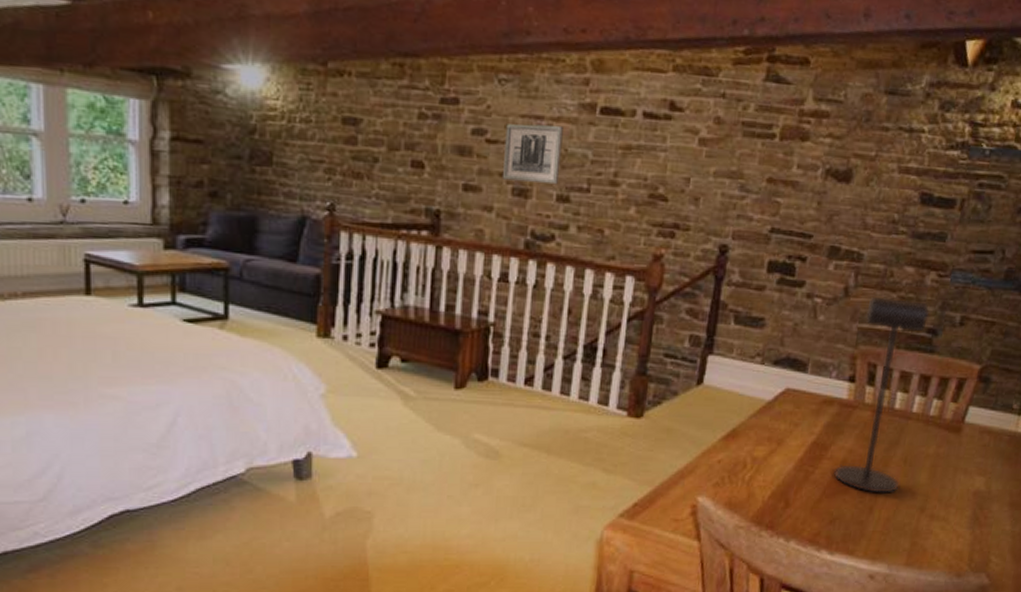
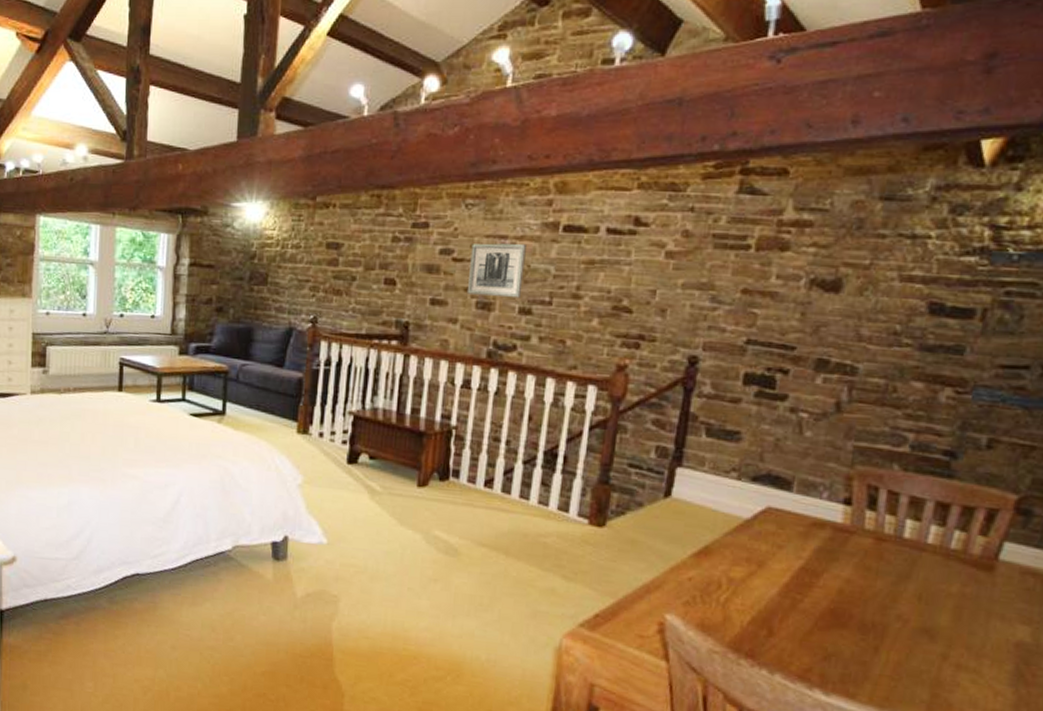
desk lamp: present [833,297,930,495] -> none [827,414,946,635]

